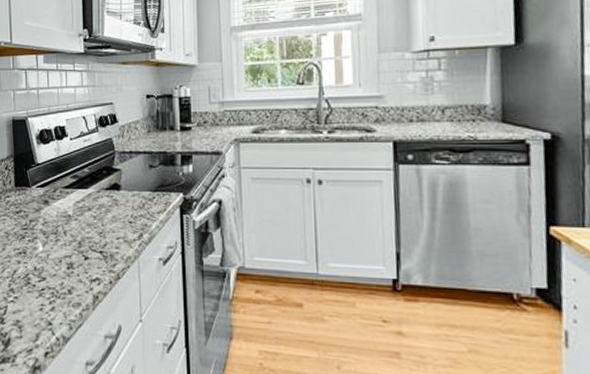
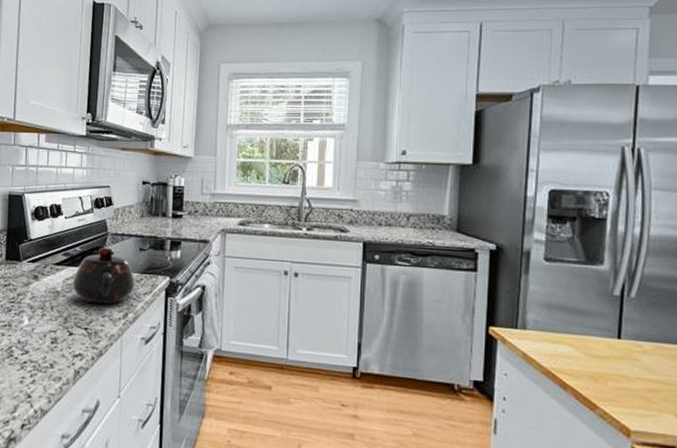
teapot: none [83,166,147,226] -> present [72,247,135,305]

